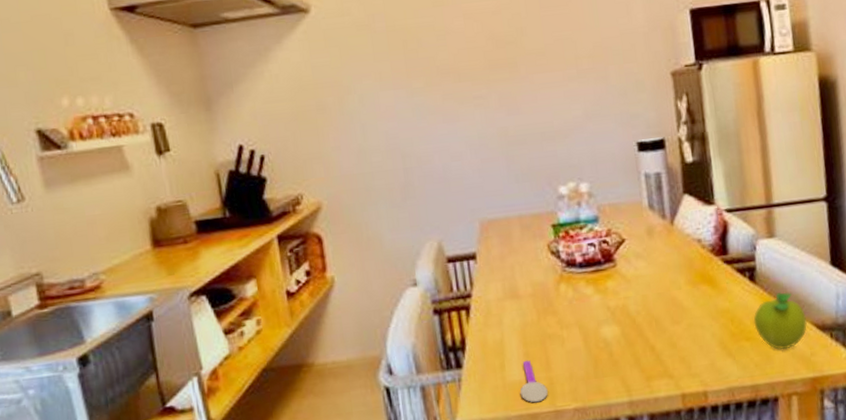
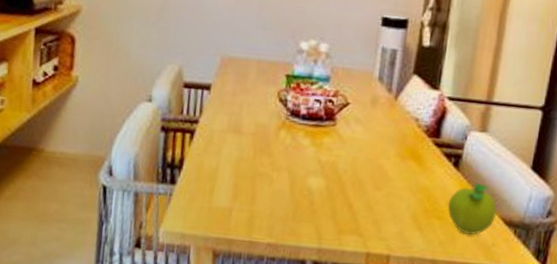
spoon: present [519,360,548,403] -> none [222,190,248,231]

